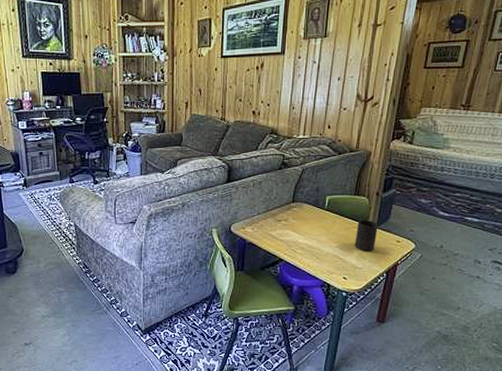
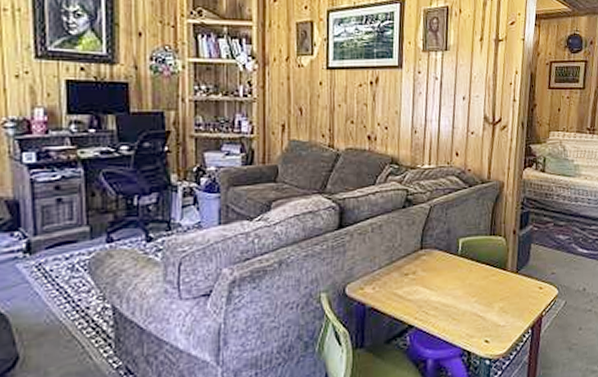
cup: present [354,219,378,251] -> none [494,264,518,304]

